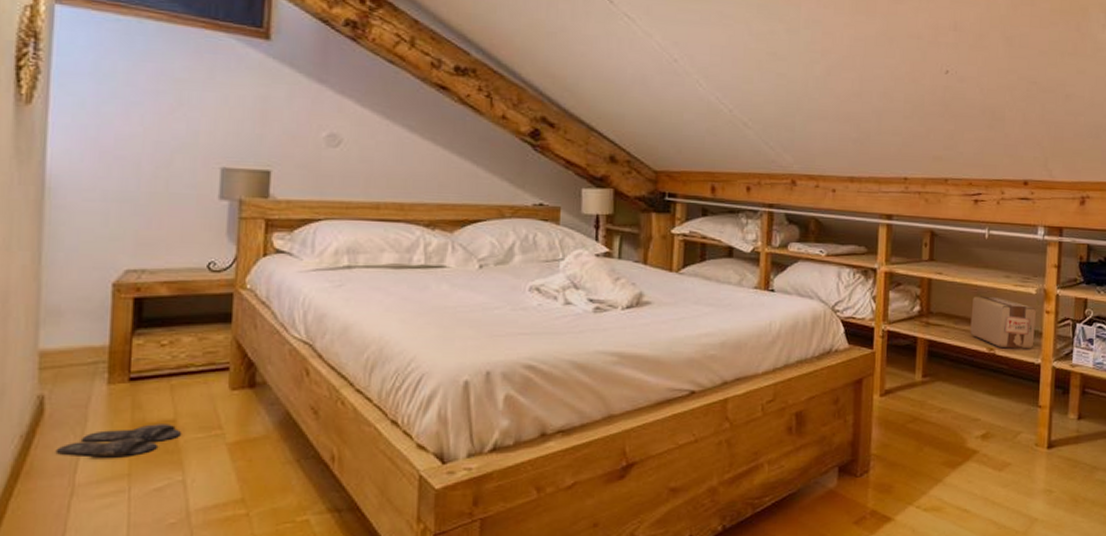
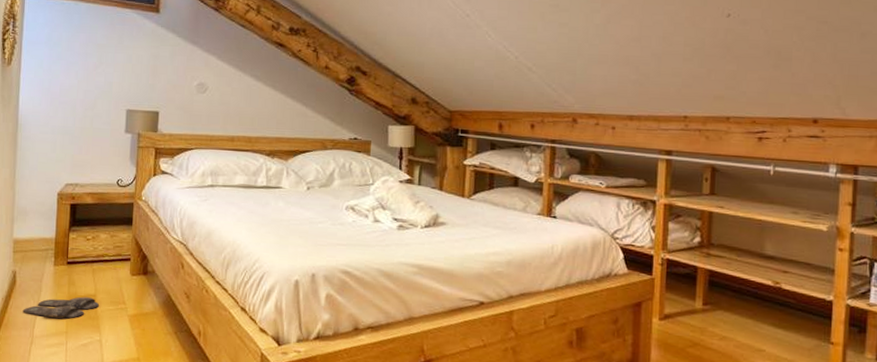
box: present [970,296,1036,349] -> none [754,230,827,286]

